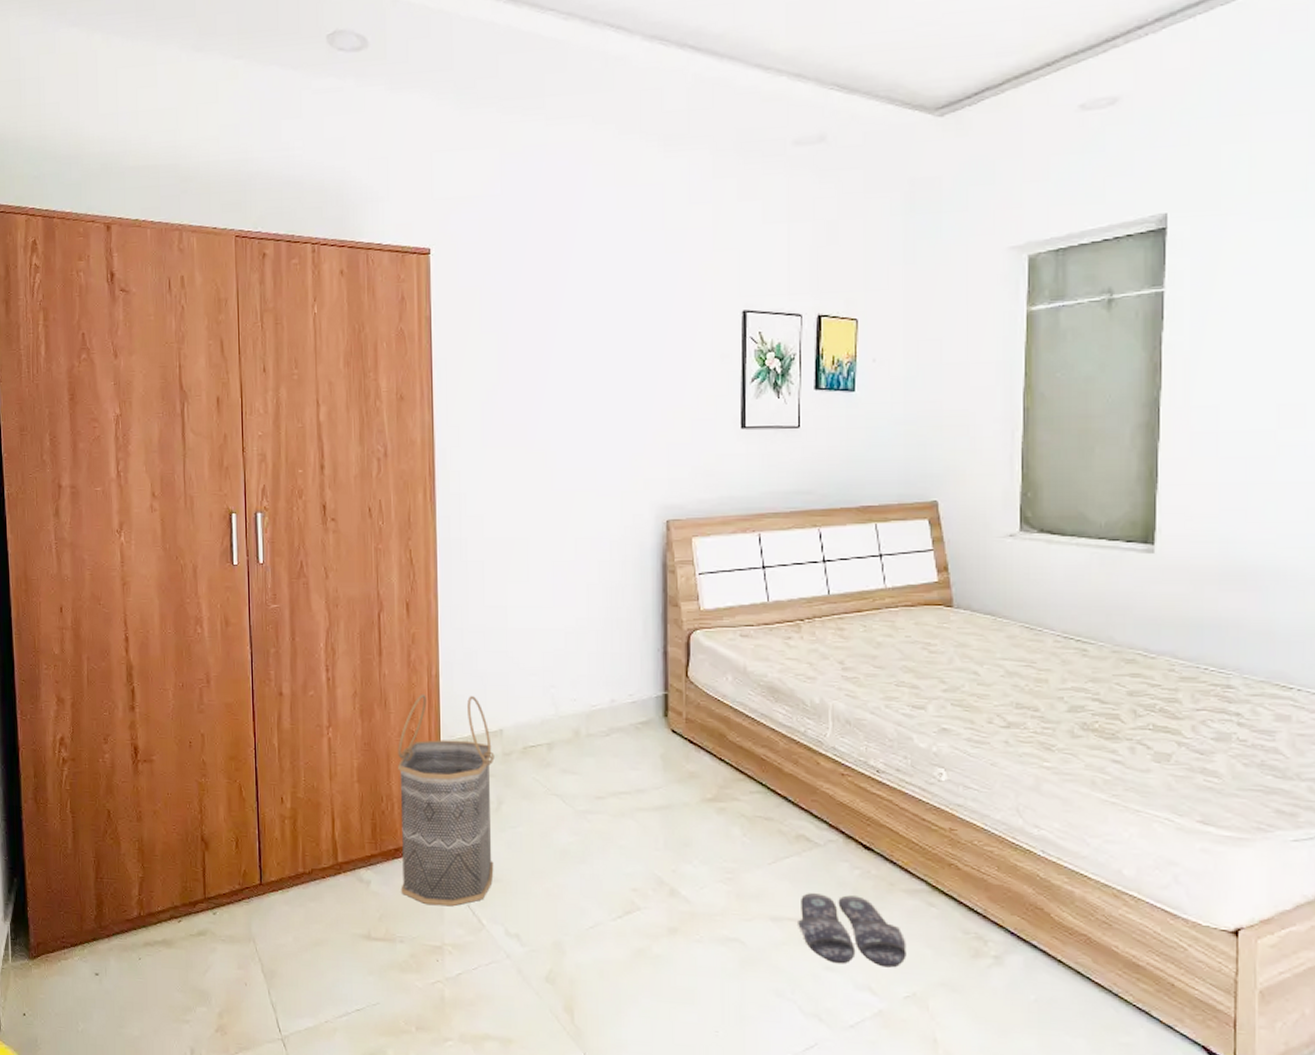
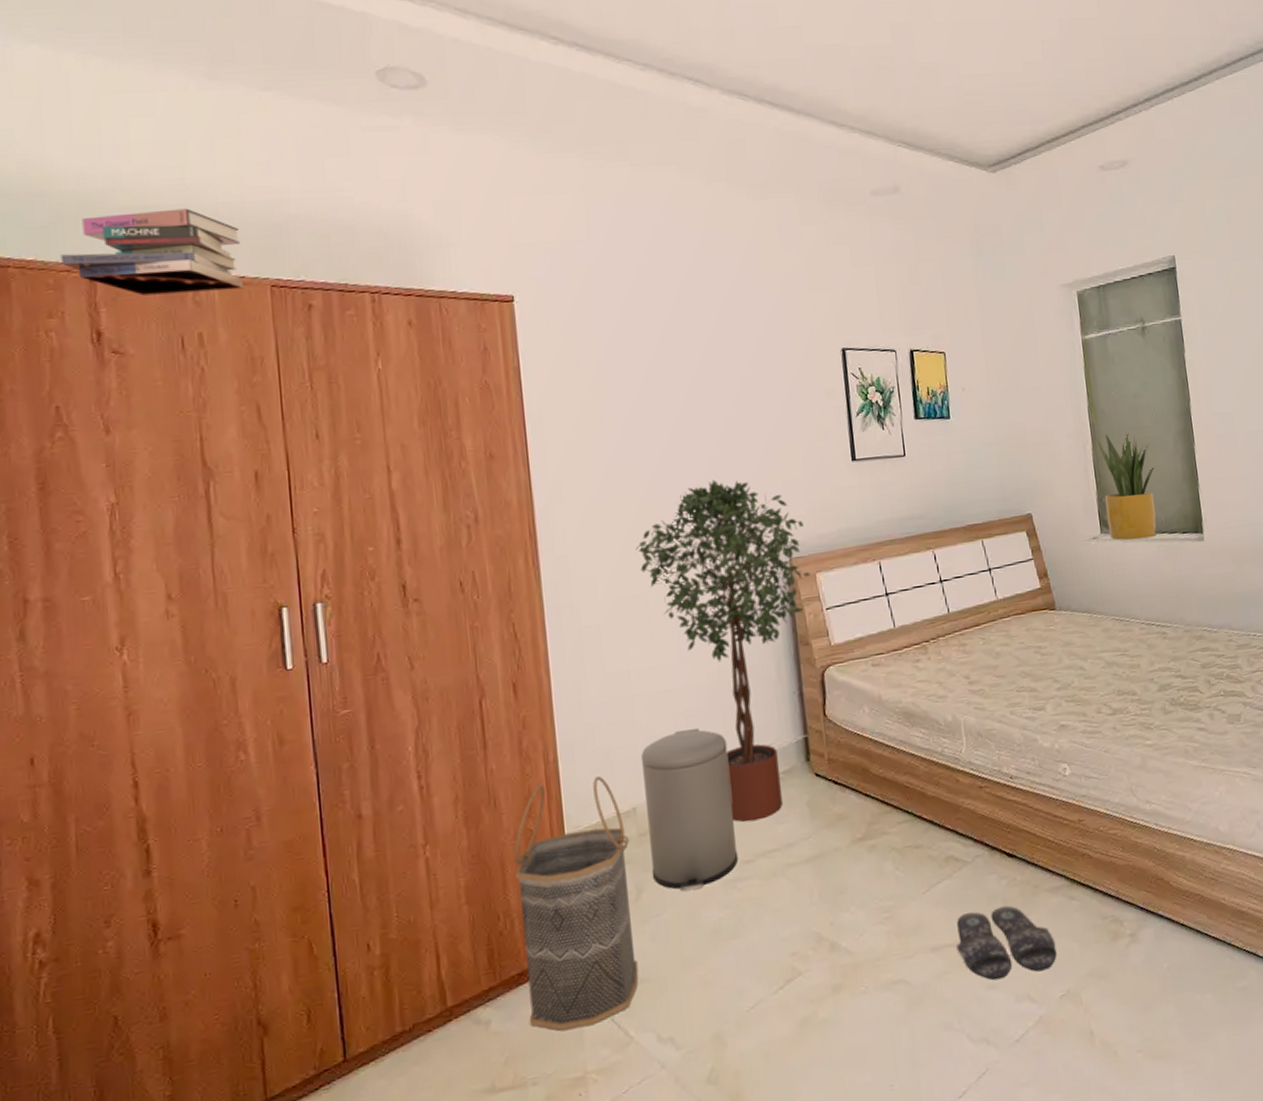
books: none [88,167,215,243] -> present [61,208,244,296]
pedal bin: none [510,668,591,813] -> present [640,728,738,892]
potted tree: none [521,436,686,762] -> present [635,480,810,822]
planter: none [1028,420,1102,543] -> present [1095,432,1157,541]

